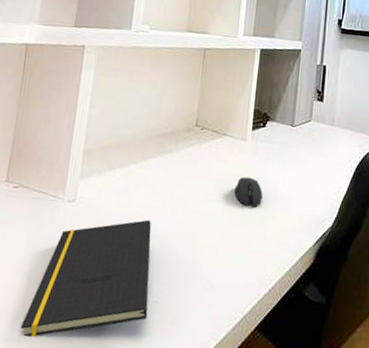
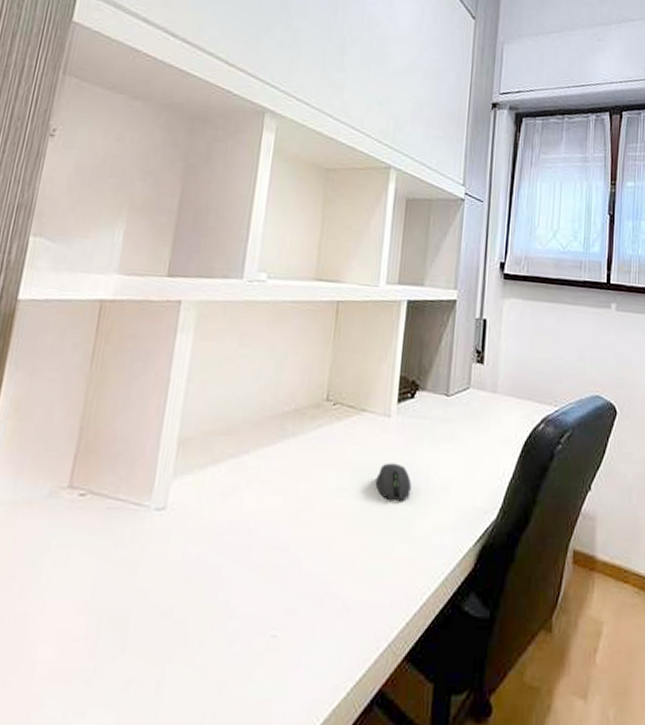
notepad: present [20,219,152,338] -> none [85,527,269,703]

